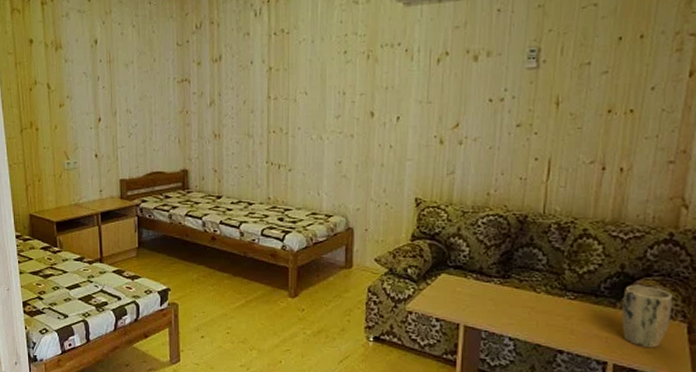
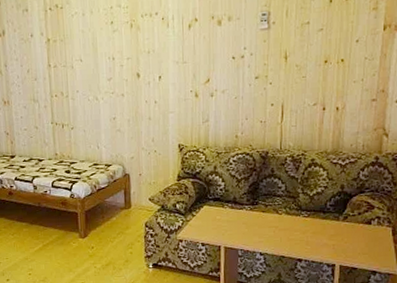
plant pot: present [621,285,674,349] -> none [344,200,381,250]

